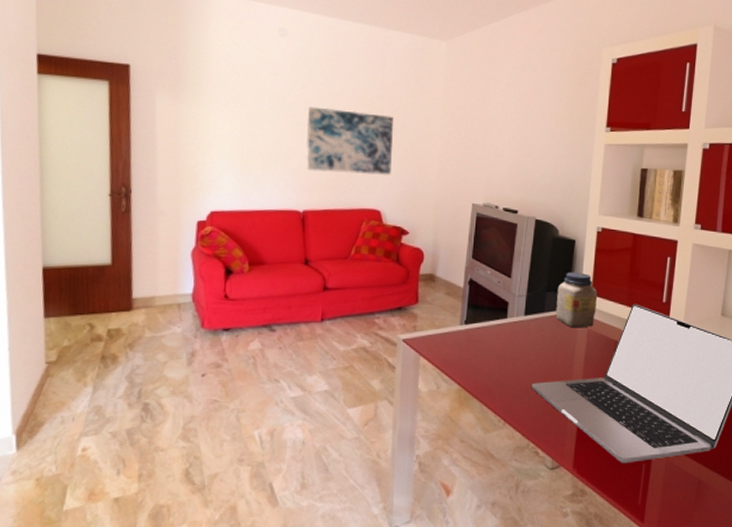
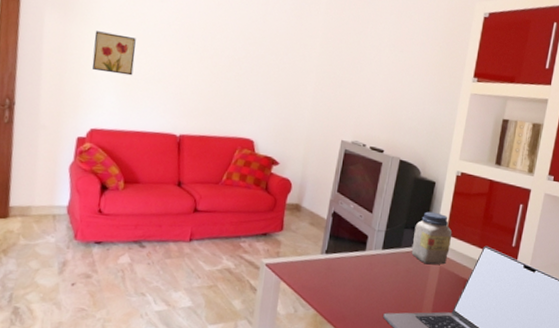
wall art: none [207,110,251,154] -> present [92,31,136,76]
wall art: present [306,106,393,175] -> none [185,35,273,107]

